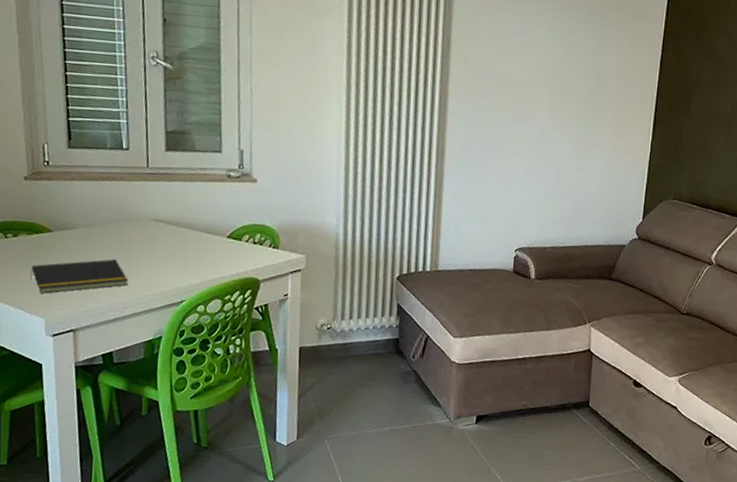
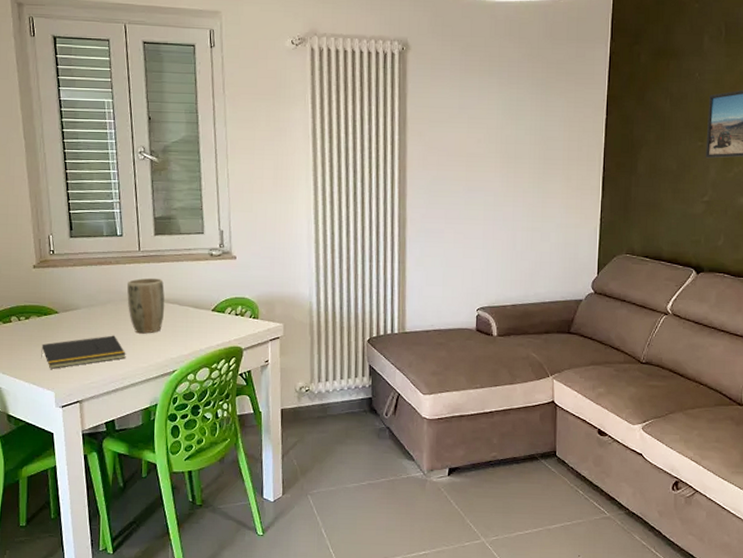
plant pot: none [131,197,175,259] -> present [127,277,165,334]

